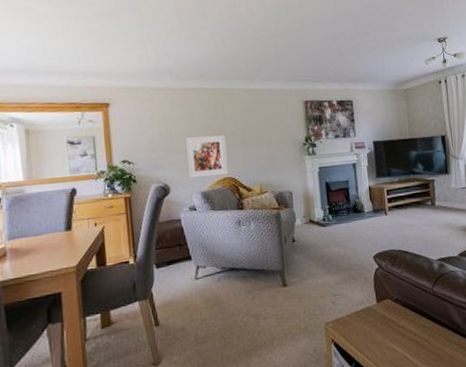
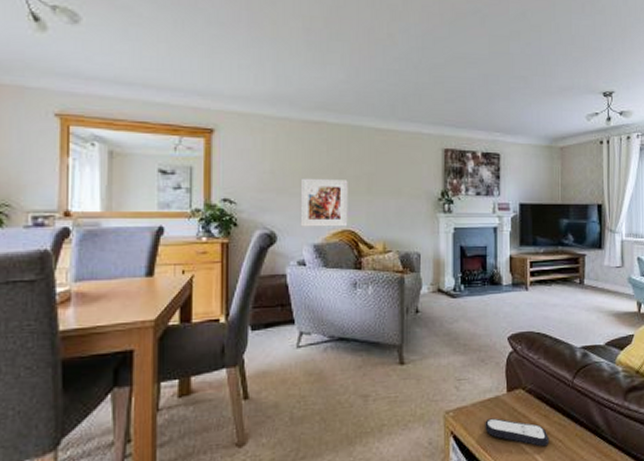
remote control: none [360,325,417,347] -> present [485,418,550,447]

